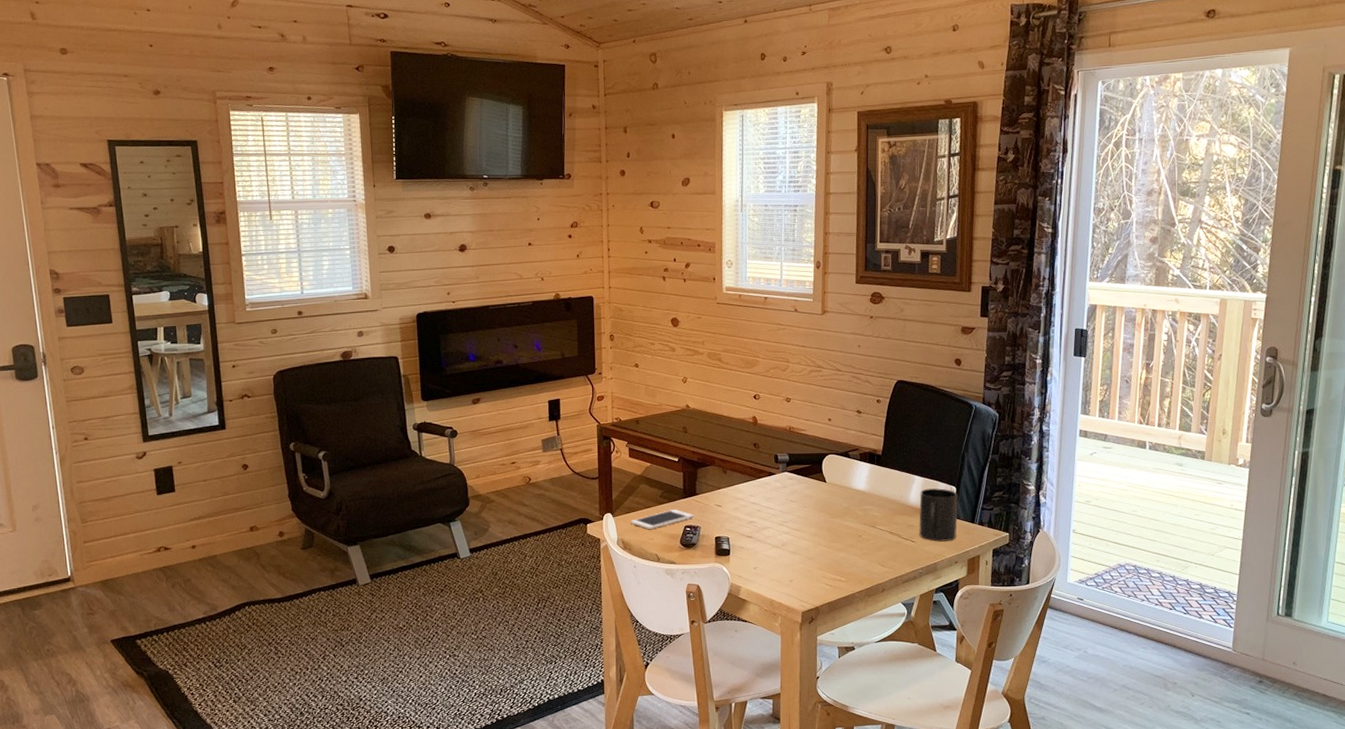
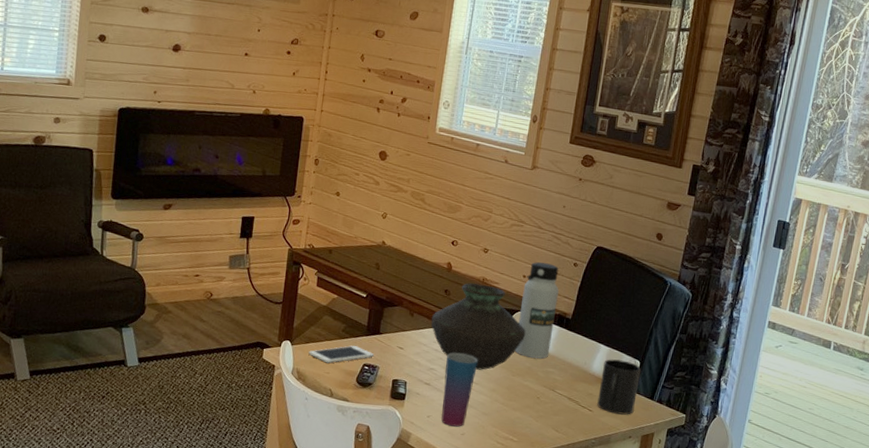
vase: none [744,433,838,517] -> present [431,283,526,370]
cup: none [765,503,796,575] -> present [441,353,478,427]
water bottle: none [830,404,866,498] -> present [515,262,559,359]

